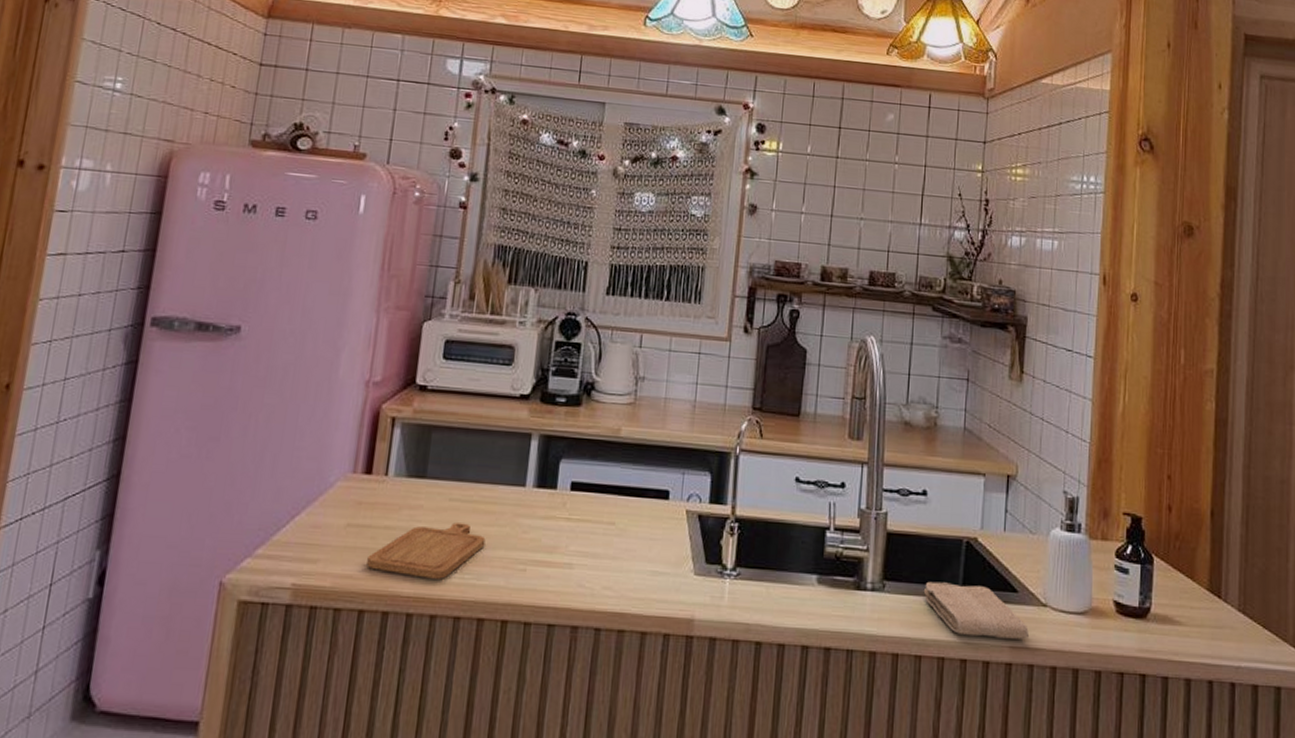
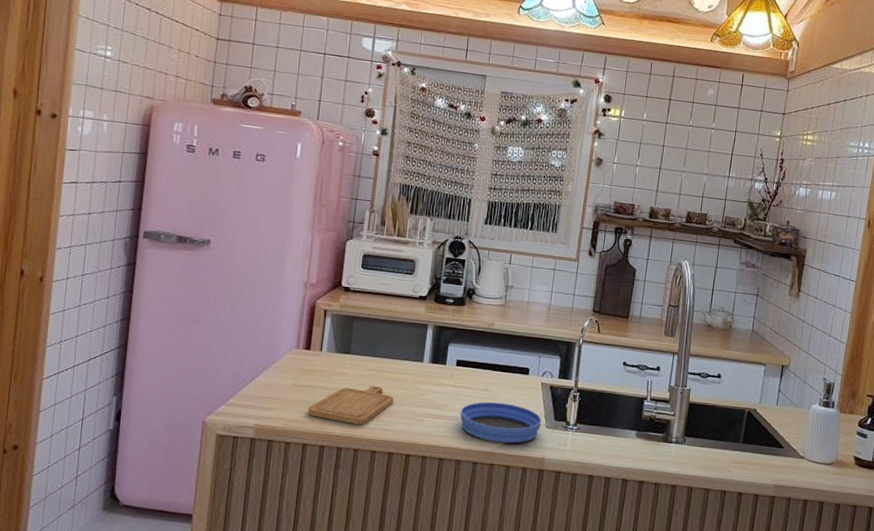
bowl: none [576,539,689,599] -> present [460,401,542,444]
washcloth: present [923,581,1030,639] -> none [713,438,790,481]

